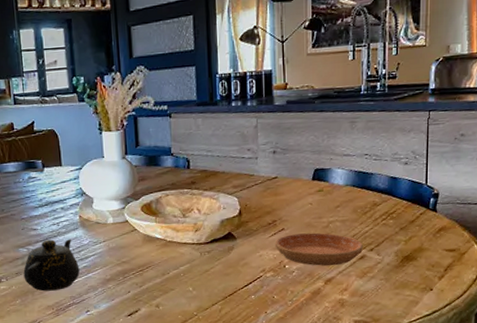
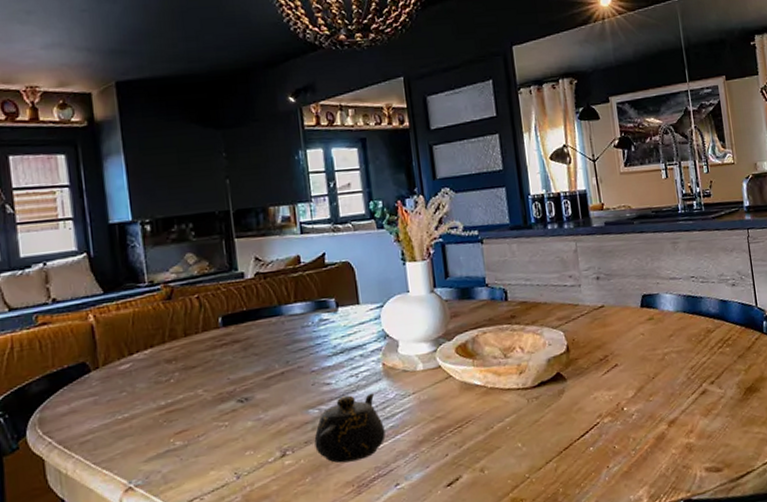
saucer: present [274,232,363,266] -> none [608,366,703,406]

